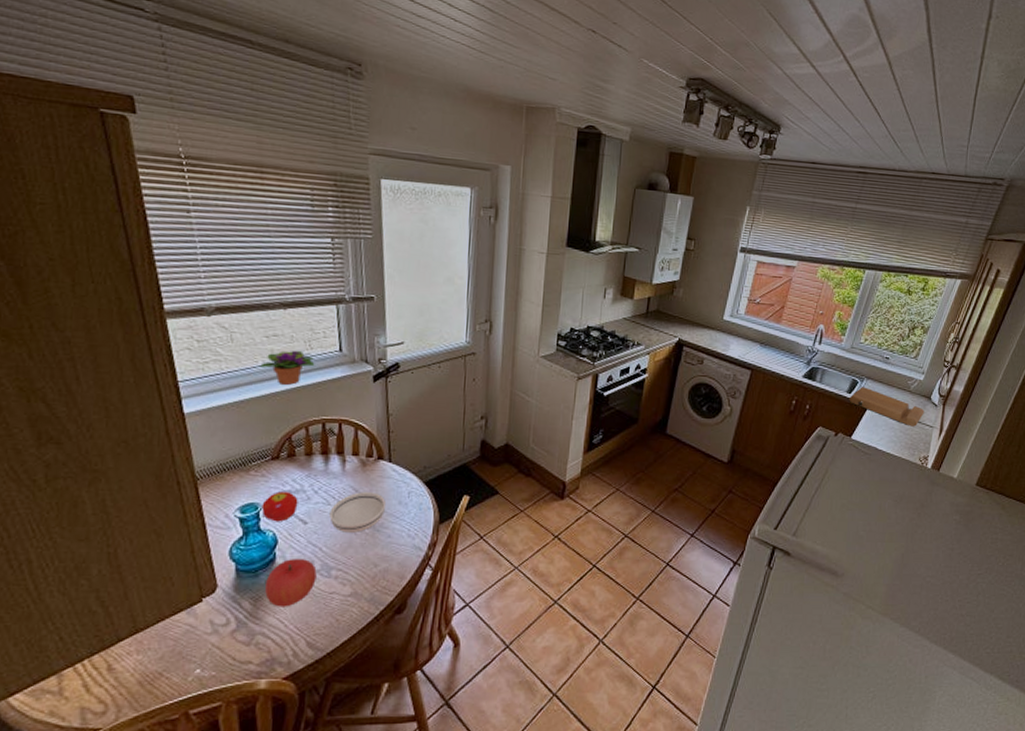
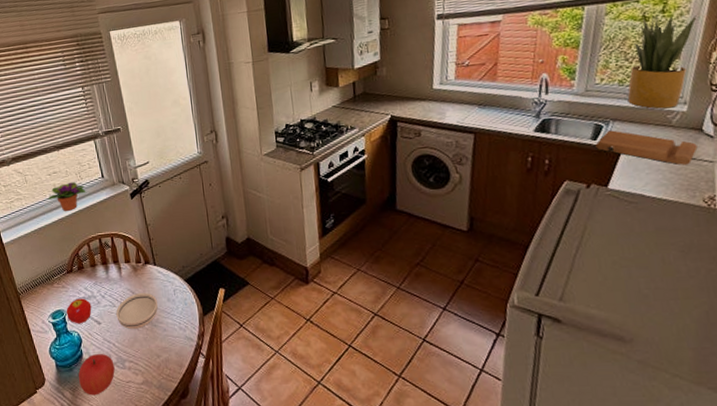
planter: none [881,287,946,376] -> present [627,11,697,109]

